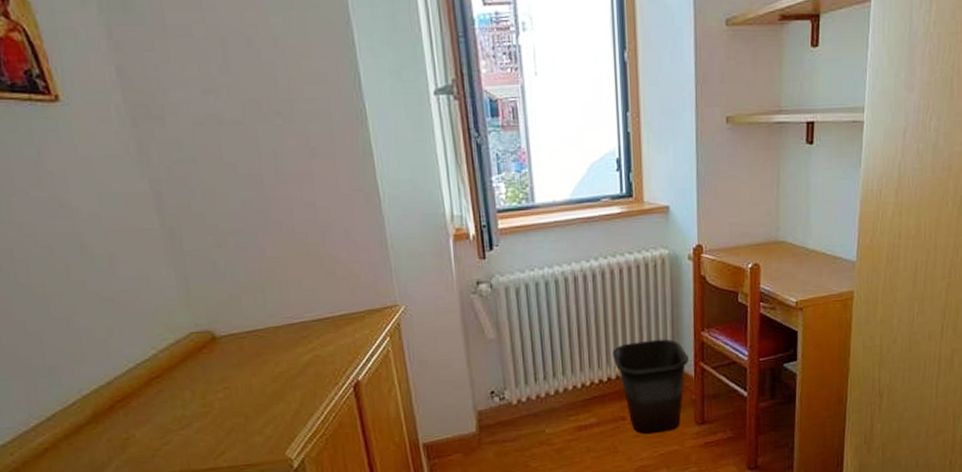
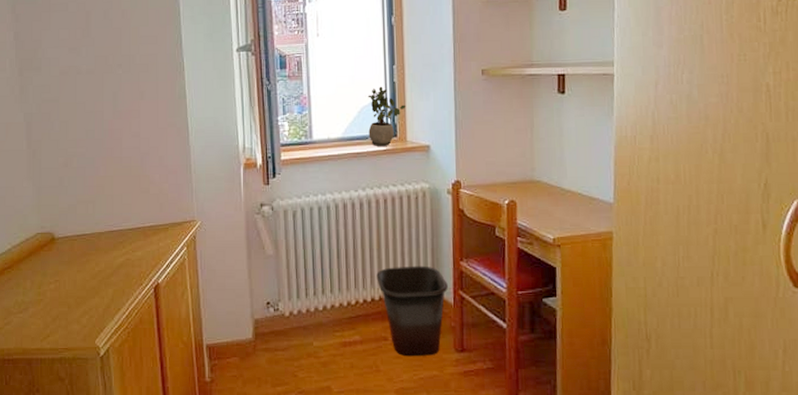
potted plant: none [598,137,643,209] -> present [367,86,407,146]

